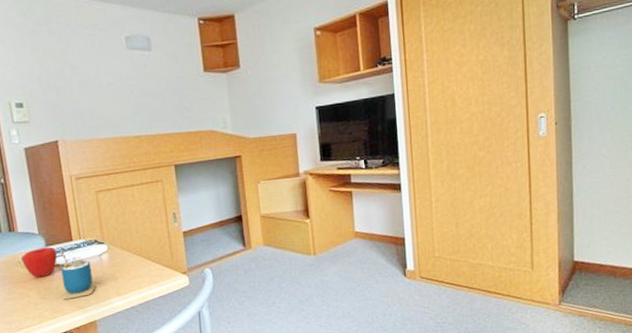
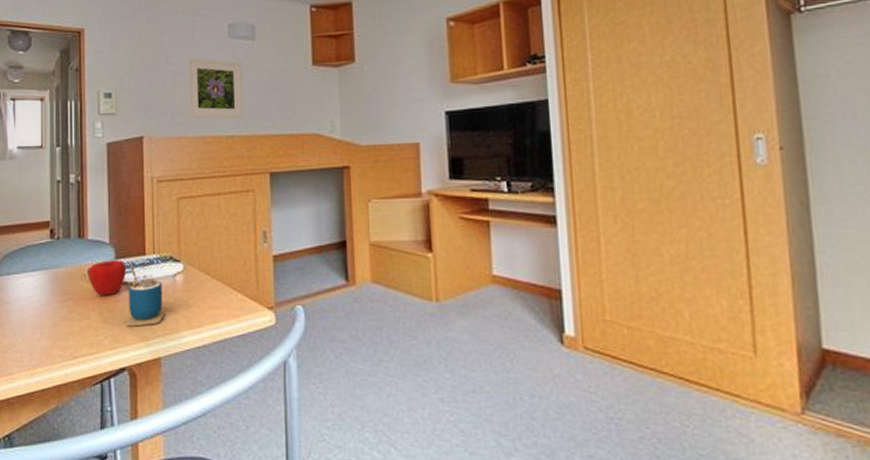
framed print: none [90,68,147,122] -> present [186,57,243,119]

